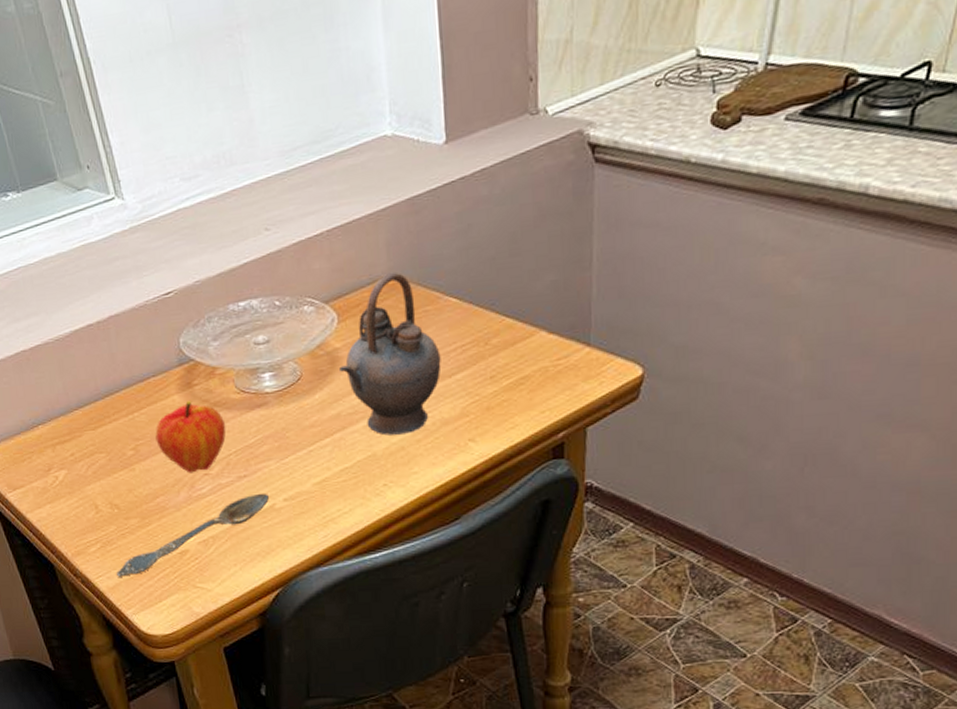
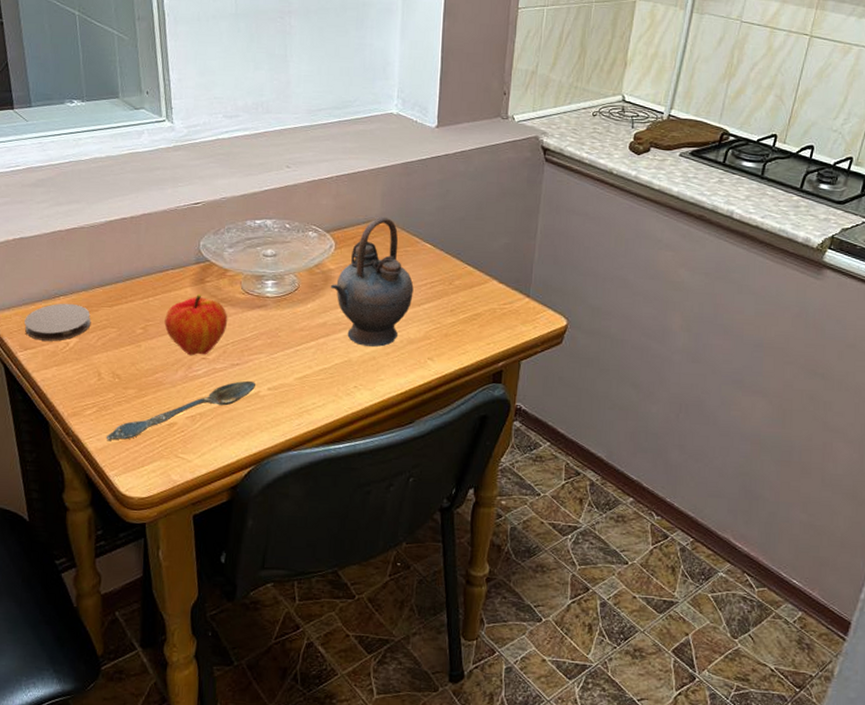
coaster: none [7,431,77,478] -> present [24,303,91,341]

